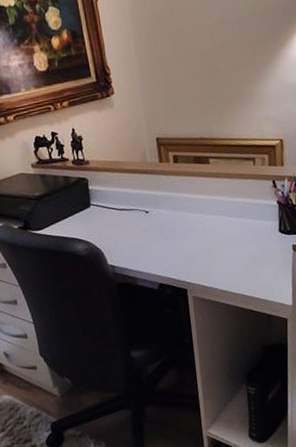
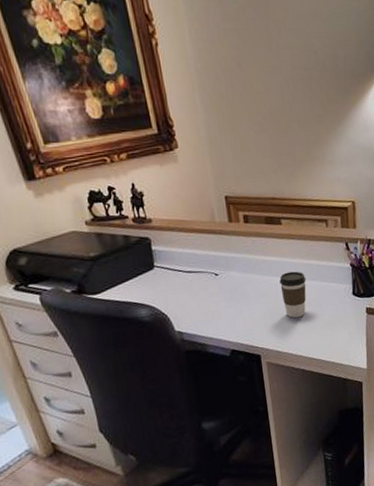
coffee cup: none [206,208,233,254] -> present [279,271,307,318]

